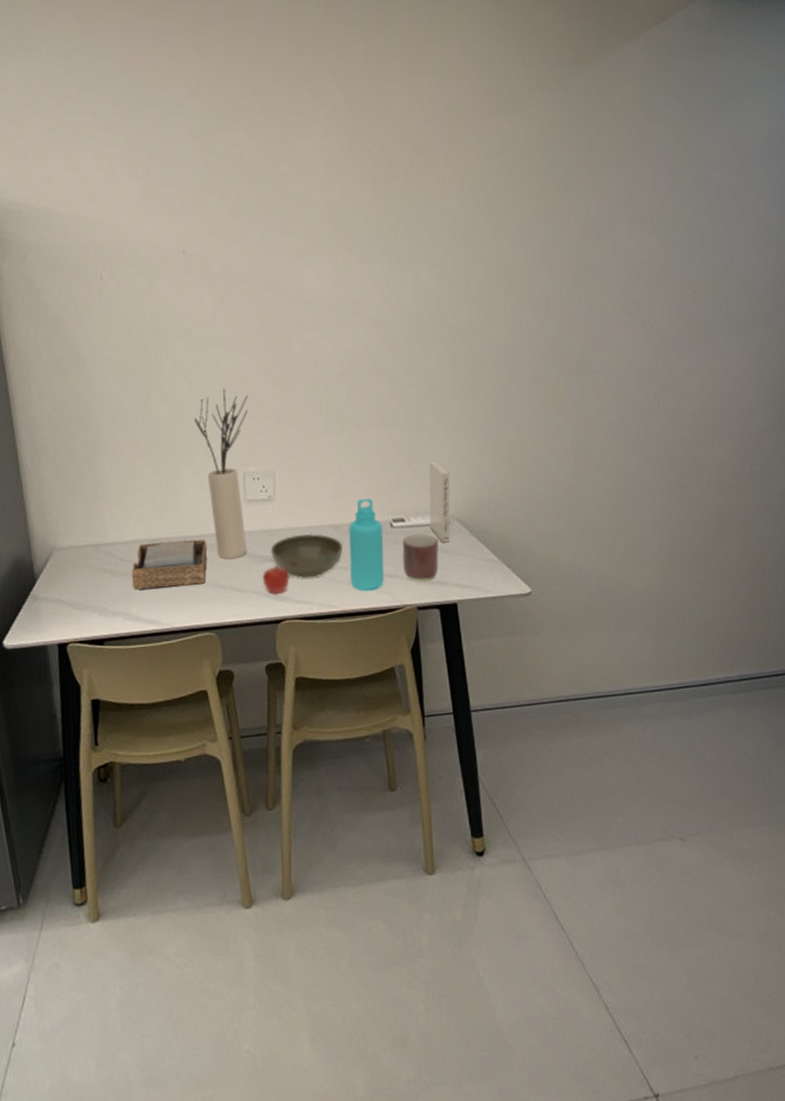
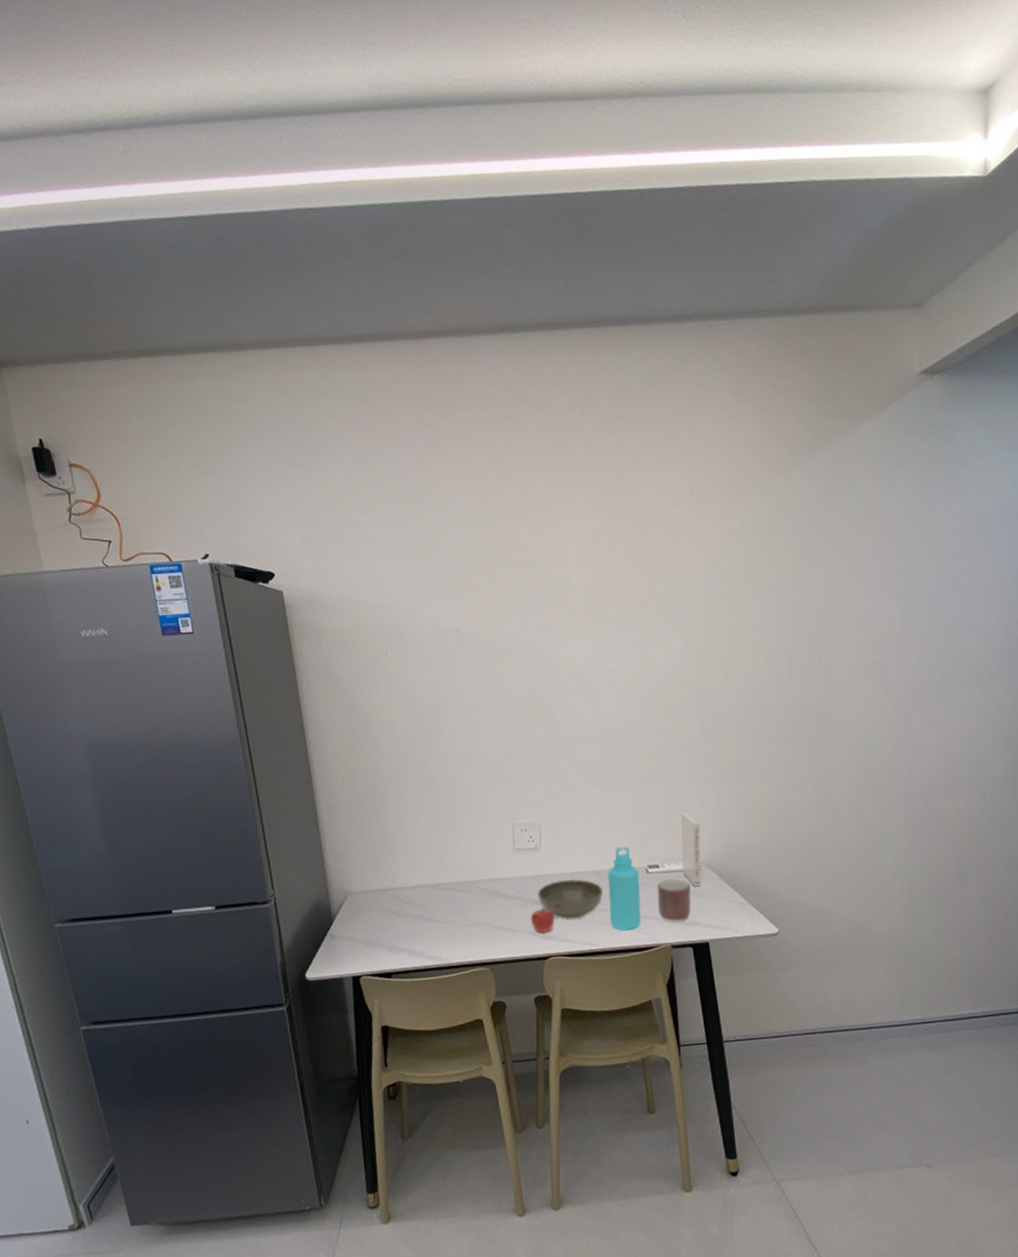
napkin holder: present [132,539,208,590] -> none [415,884,482,929]
vase: present [194,388,248,560] -> none [468,750,517,903]

